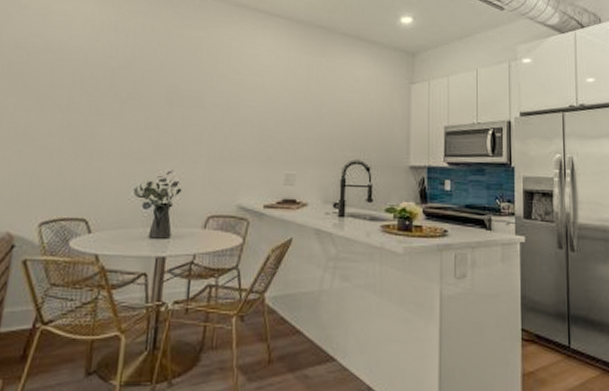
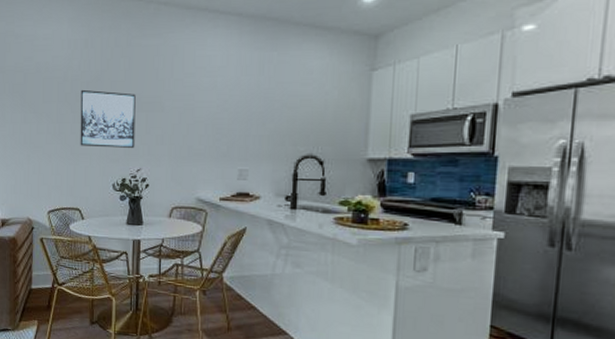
wall art: none [95,76,172,146] -> present [80,89,136,148]

